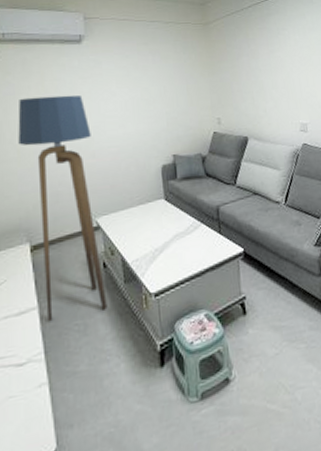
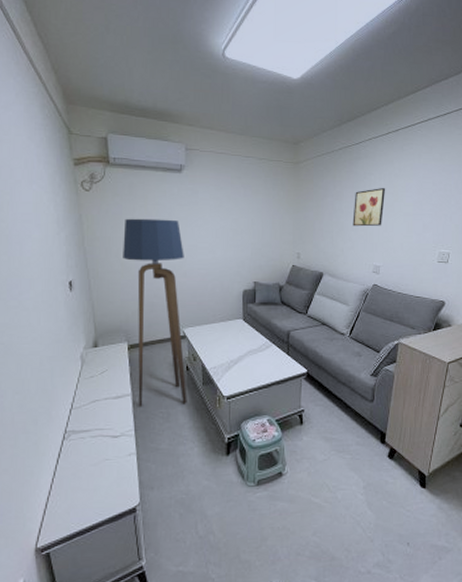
wall art: none [271,42,303,85] -> present [352,188,386,227]

